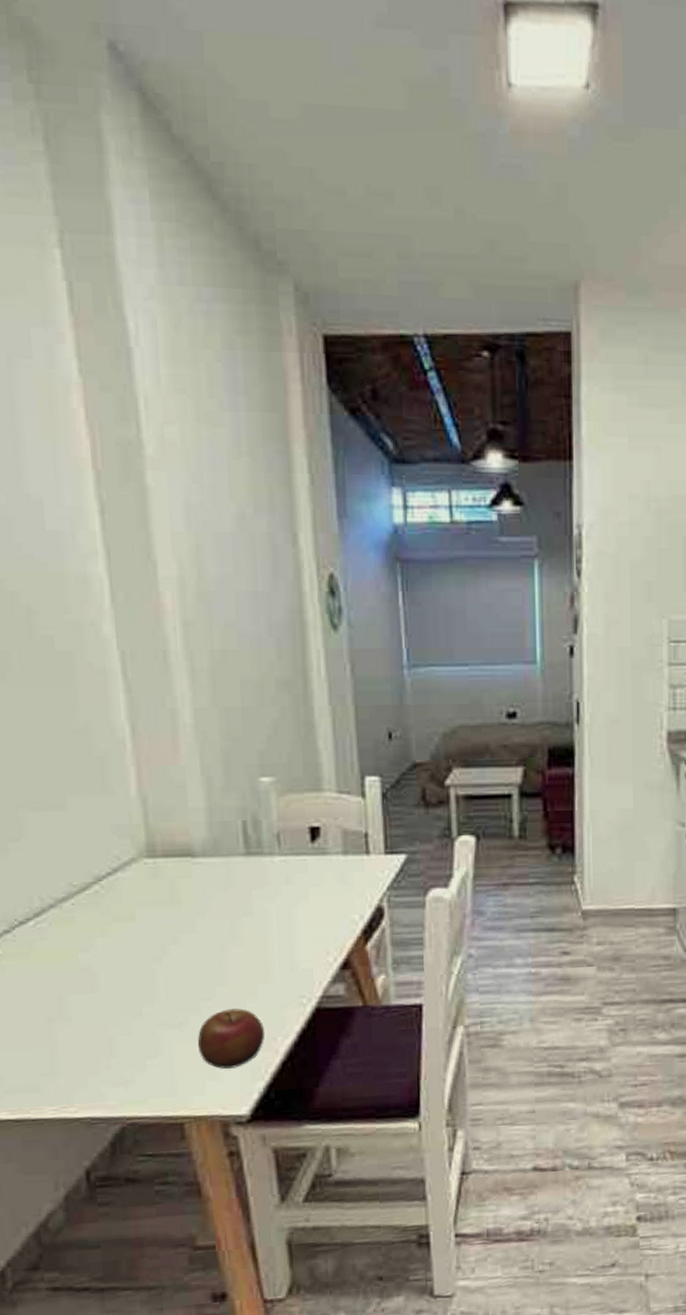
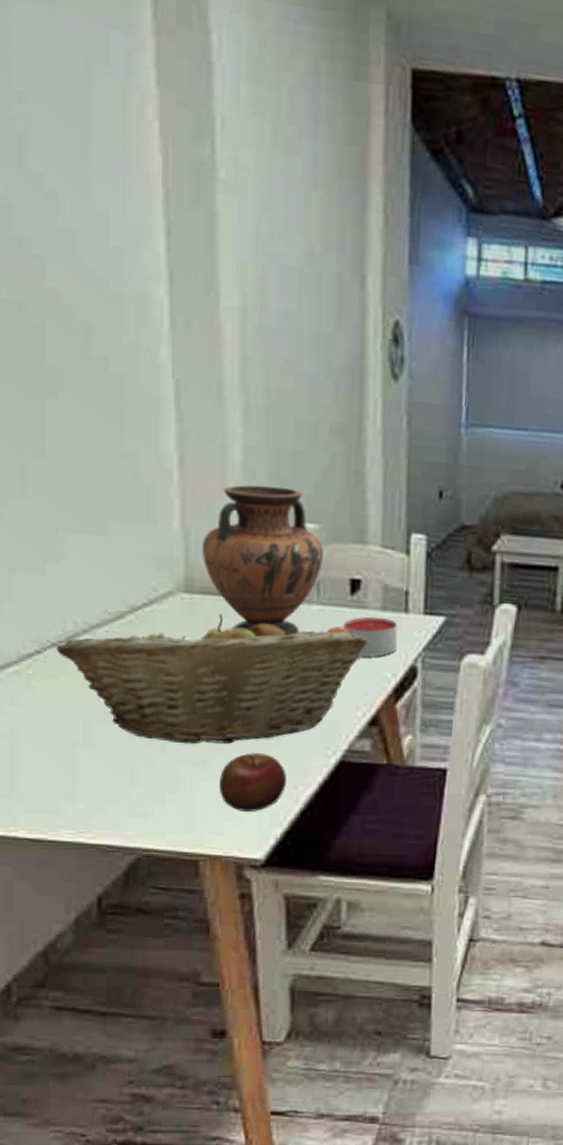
fruit basket: none [24,874,333,1008] -> present [56,613,369,744]
vase: none [161,744,281,889] -> present [202,485,323,636]
candle: none [307,861,361,902] -> present [343,616,398,657]

